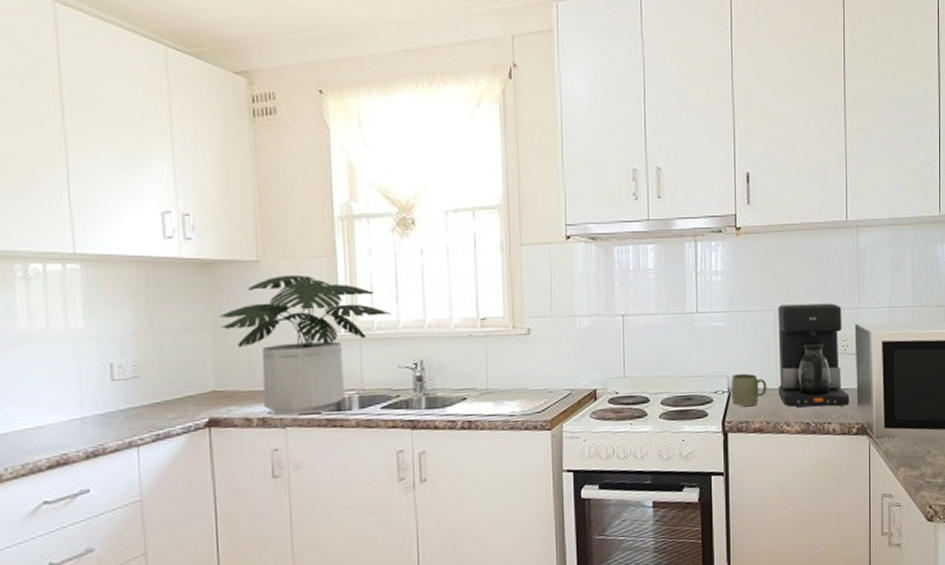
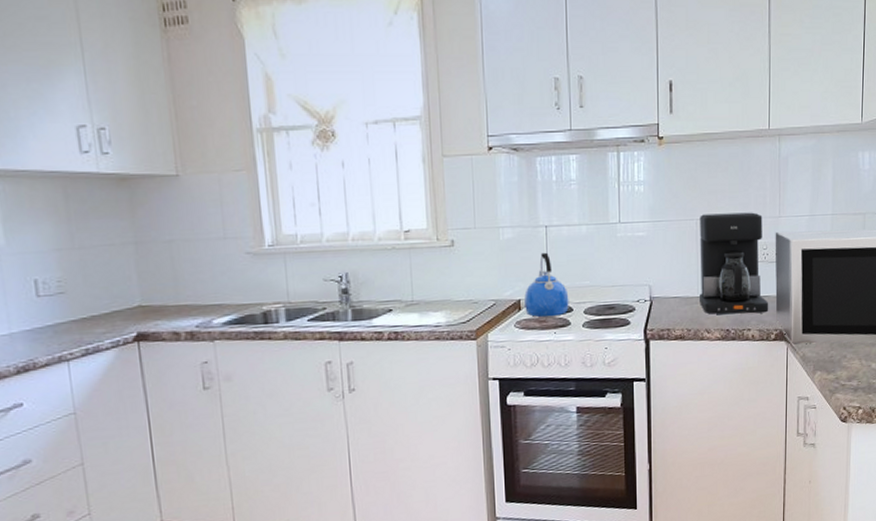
potted plant: present [219,274,392,416] -> none [142,188,315,330]
kettle: none [600,341,646,408] -> present [524,252,569,317]
mug: present [731,373,767,407] -> none [652,282,688,315]

